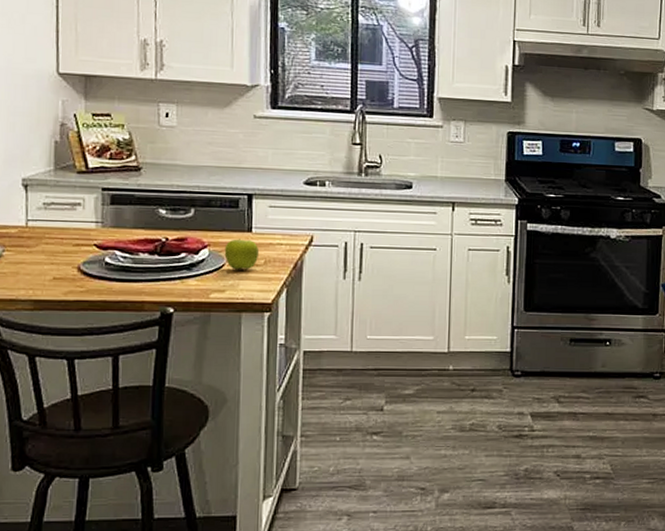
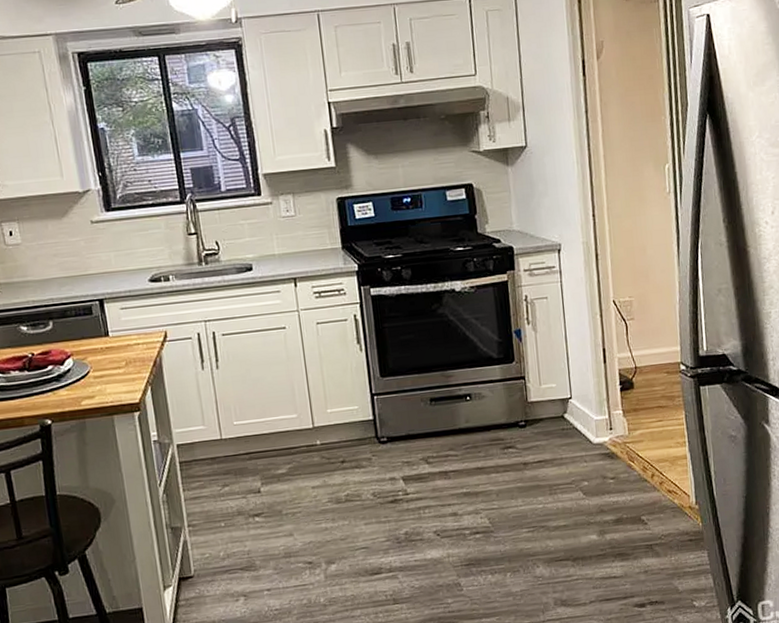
fruit: present [224,239,260,270] -> none [86,344,120,375]

